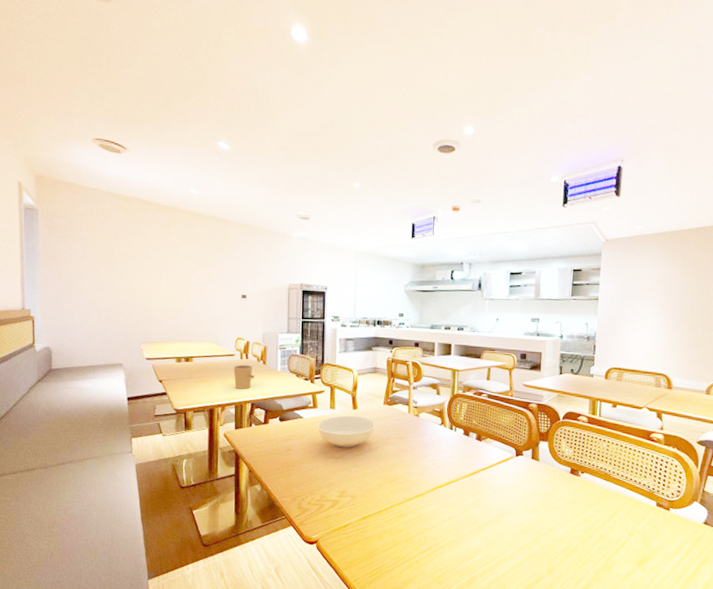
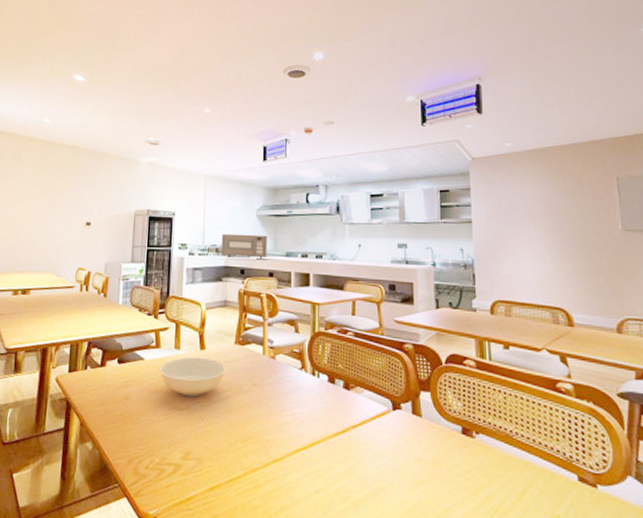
cup: present [233,365,254,390] -> none [71,297,94,327]
microwave: none [371,307,414,330] -> present [220,233,268,258]

